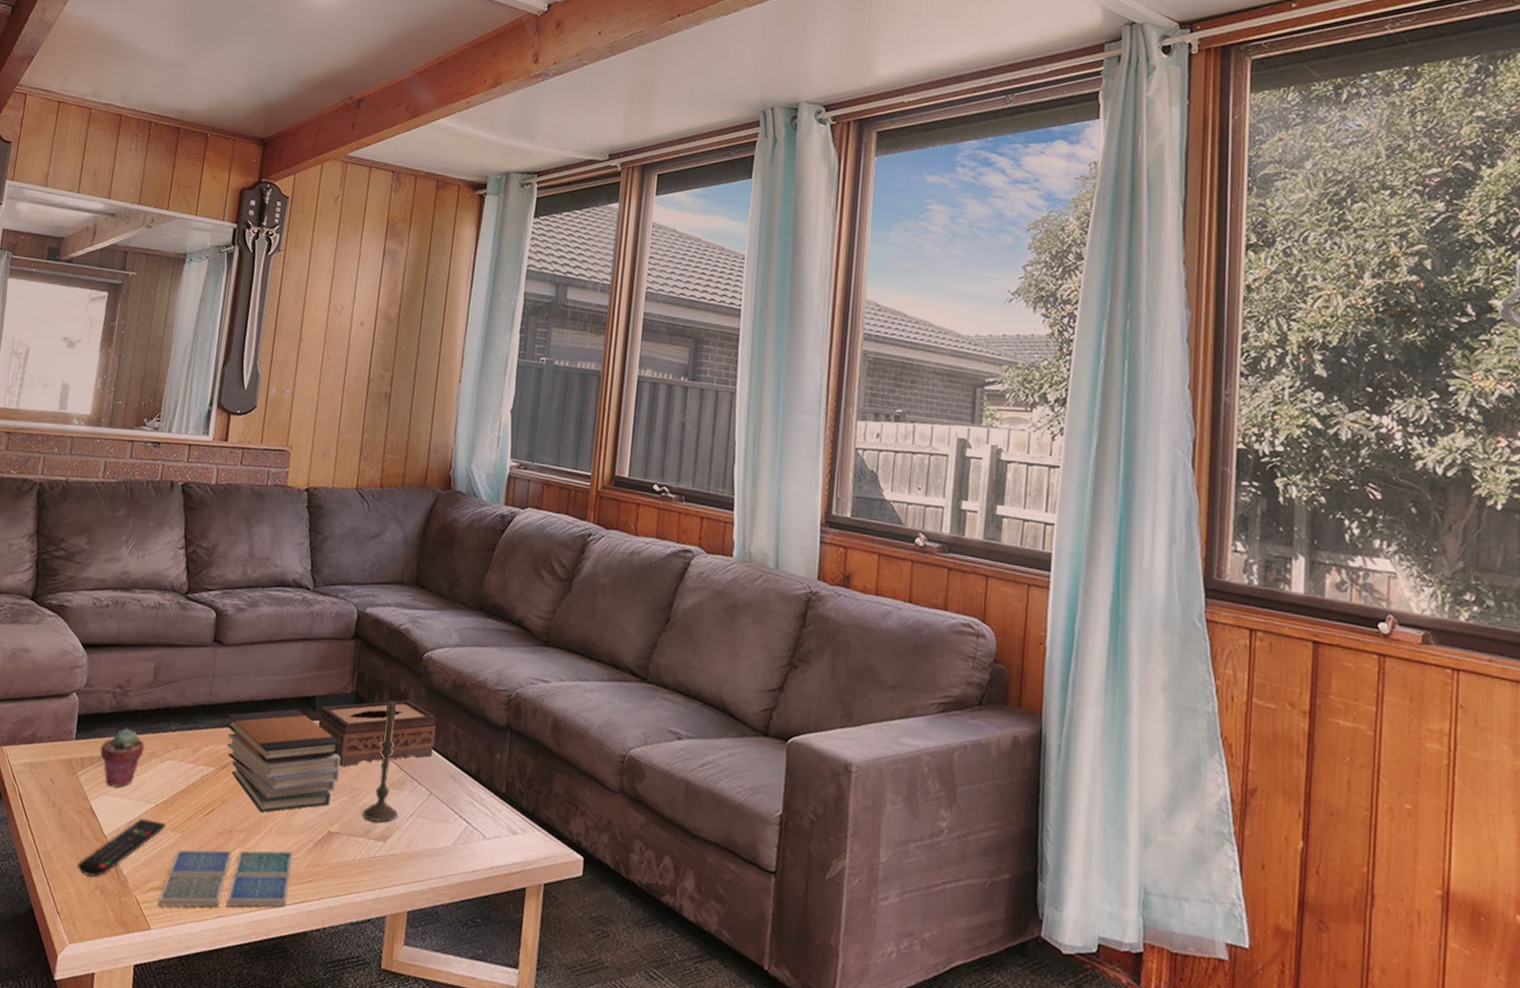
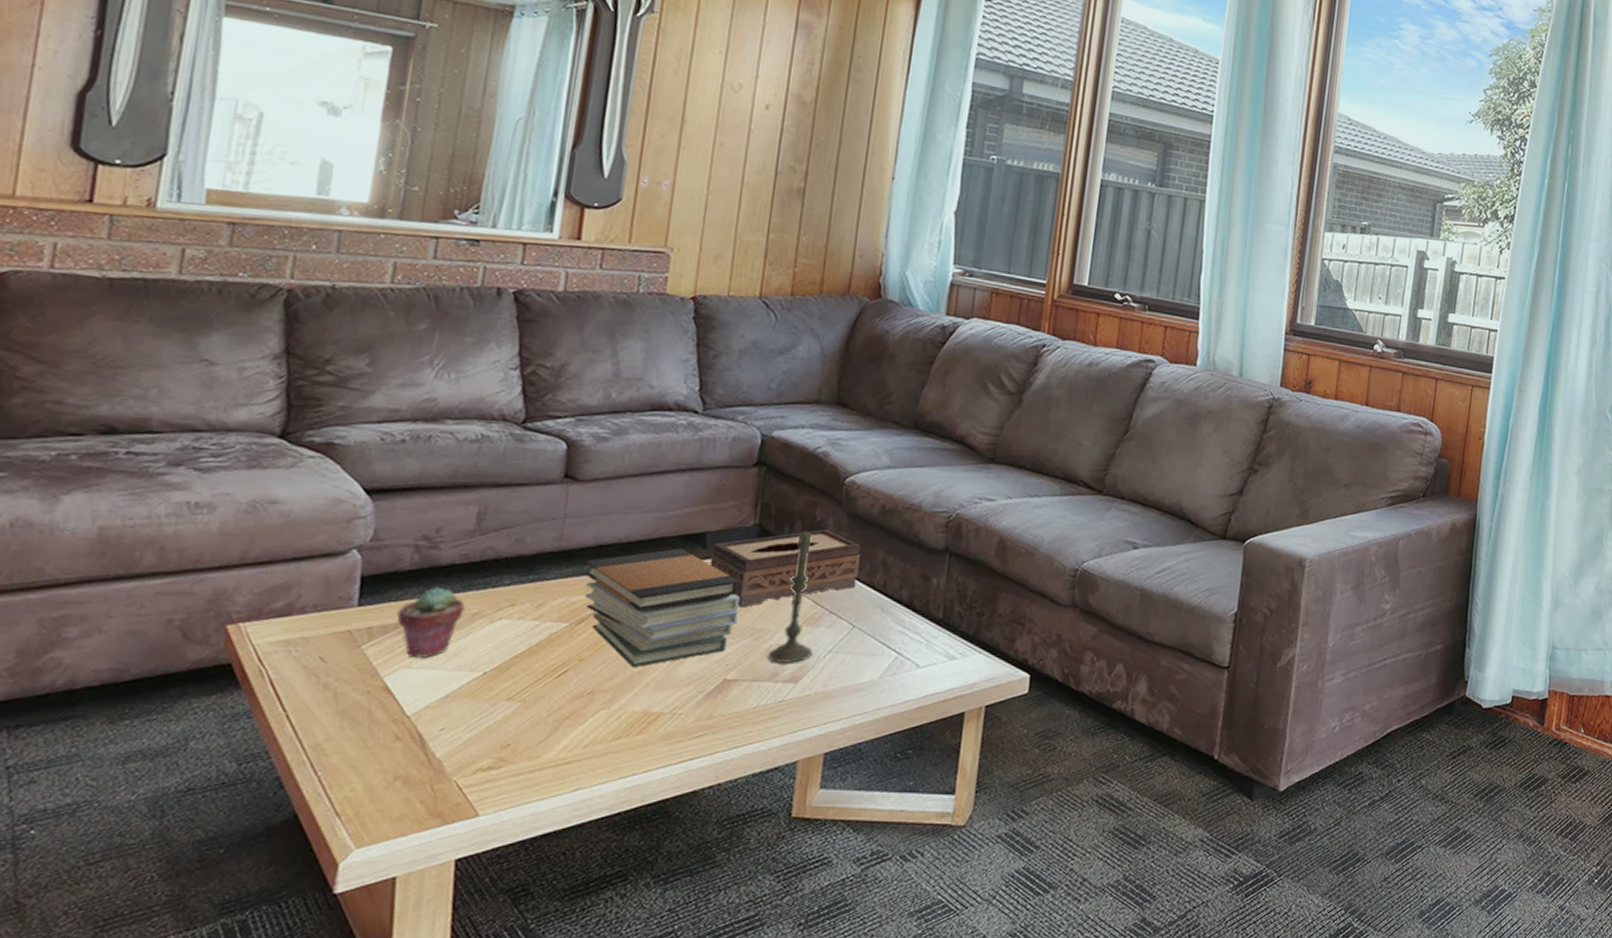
remote control: present [77,818,166,877] -> none [366,690,498,766]
drink coaster: present [157,850,293,908] -> none [488,705,678,789]

